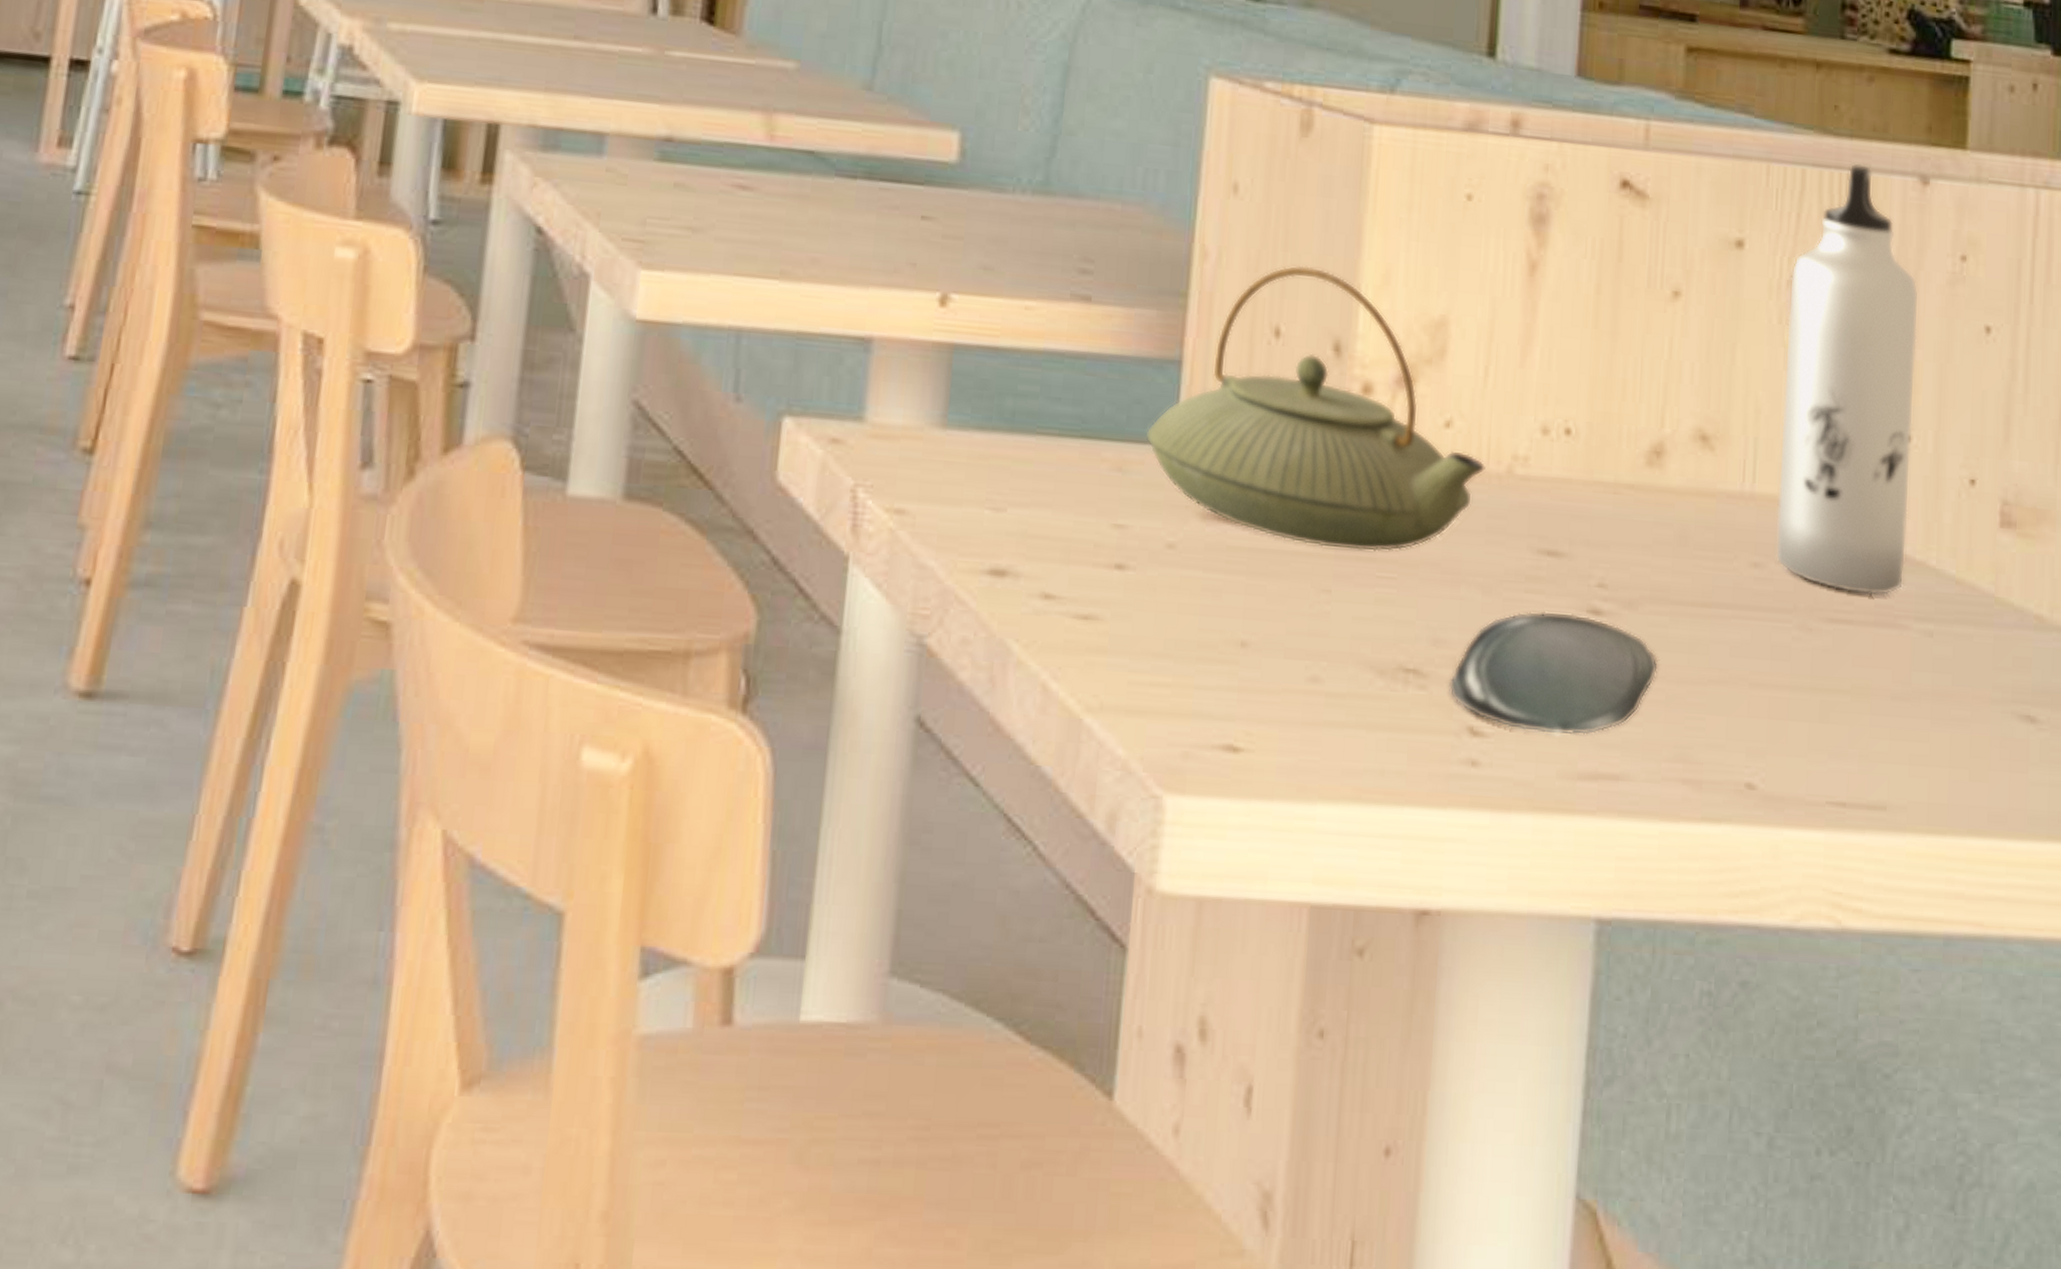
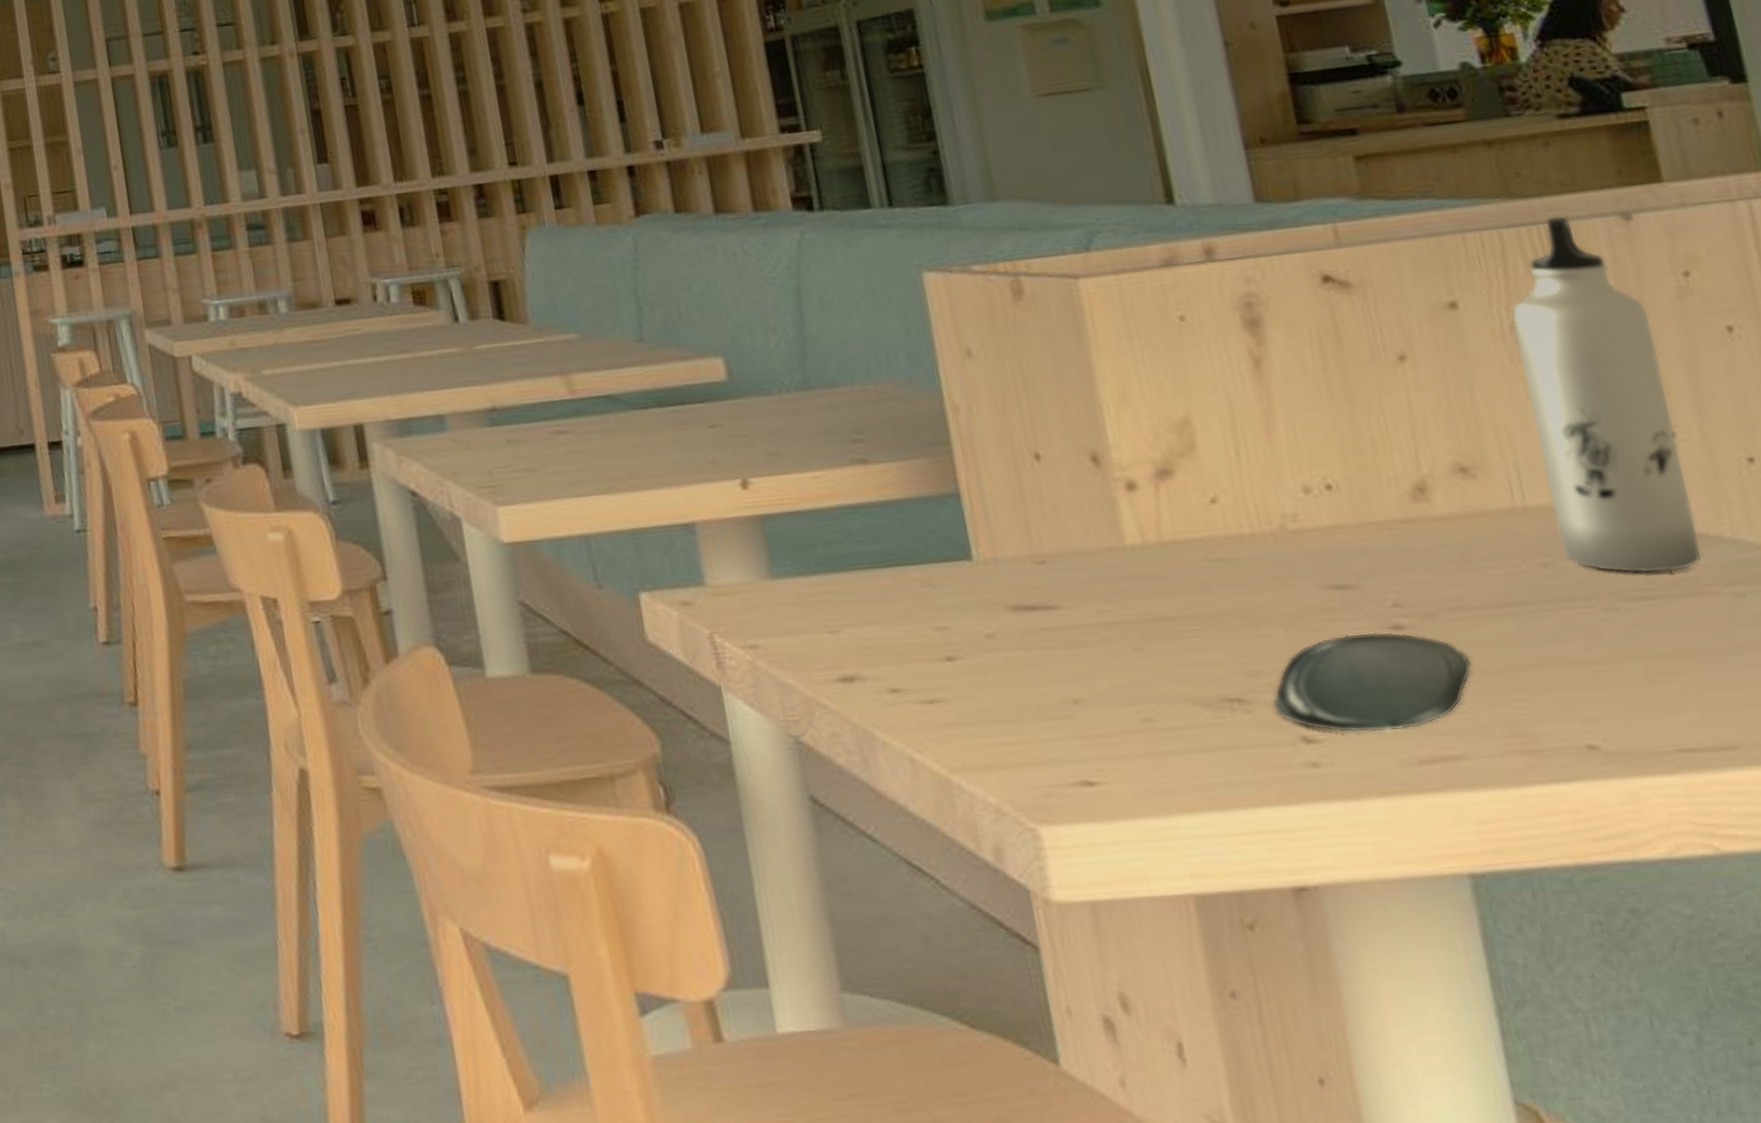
teapot: present [1145,265,1485,552] -> none [943,399,1259,616]

